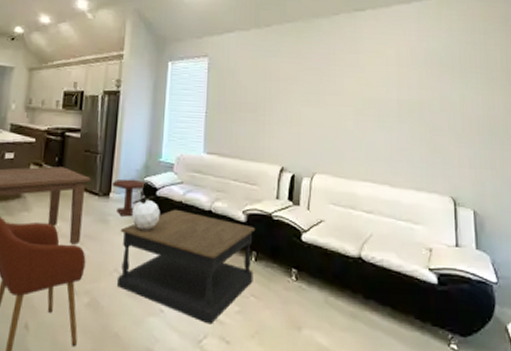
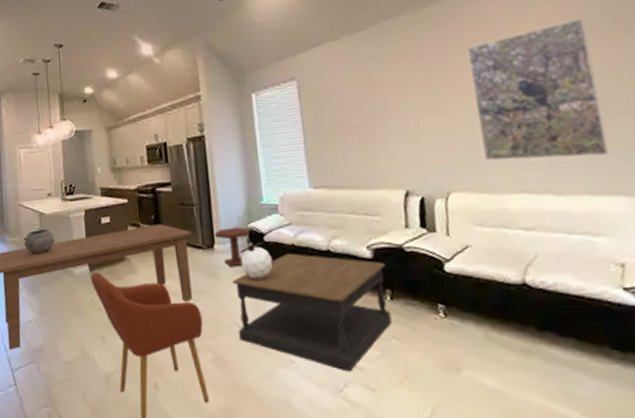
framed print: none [344,51,432,160] -> present [466,18,610,161]

